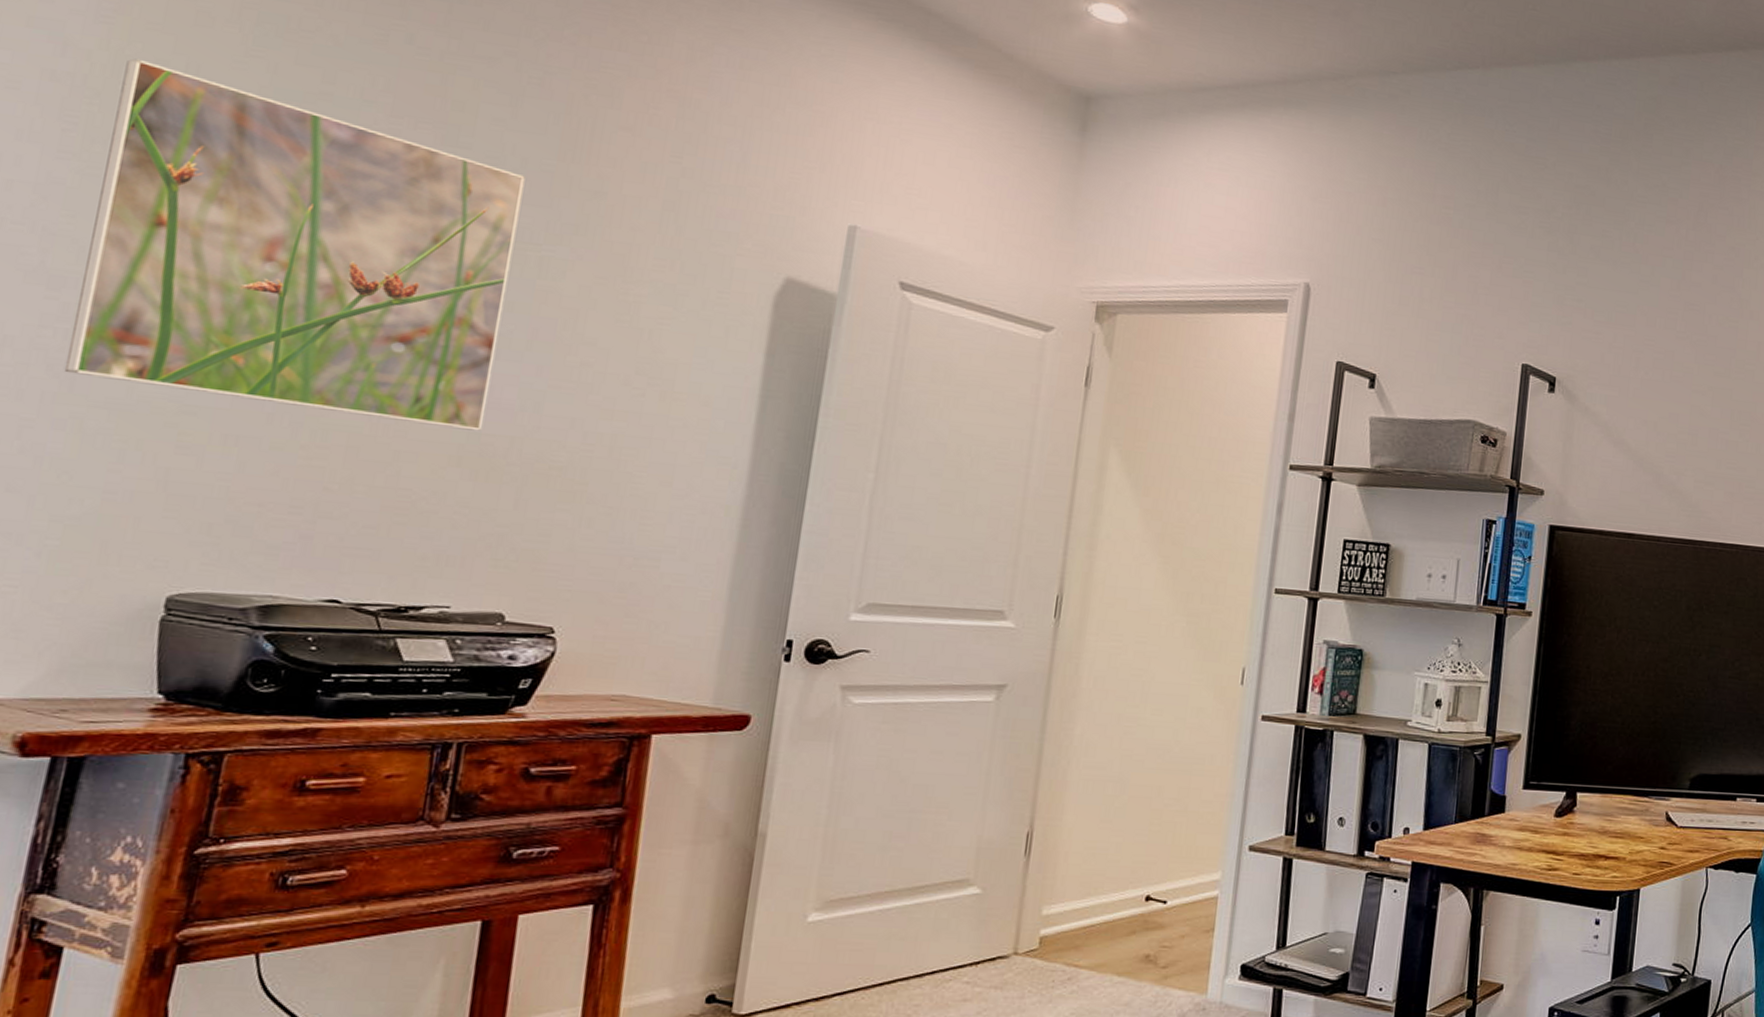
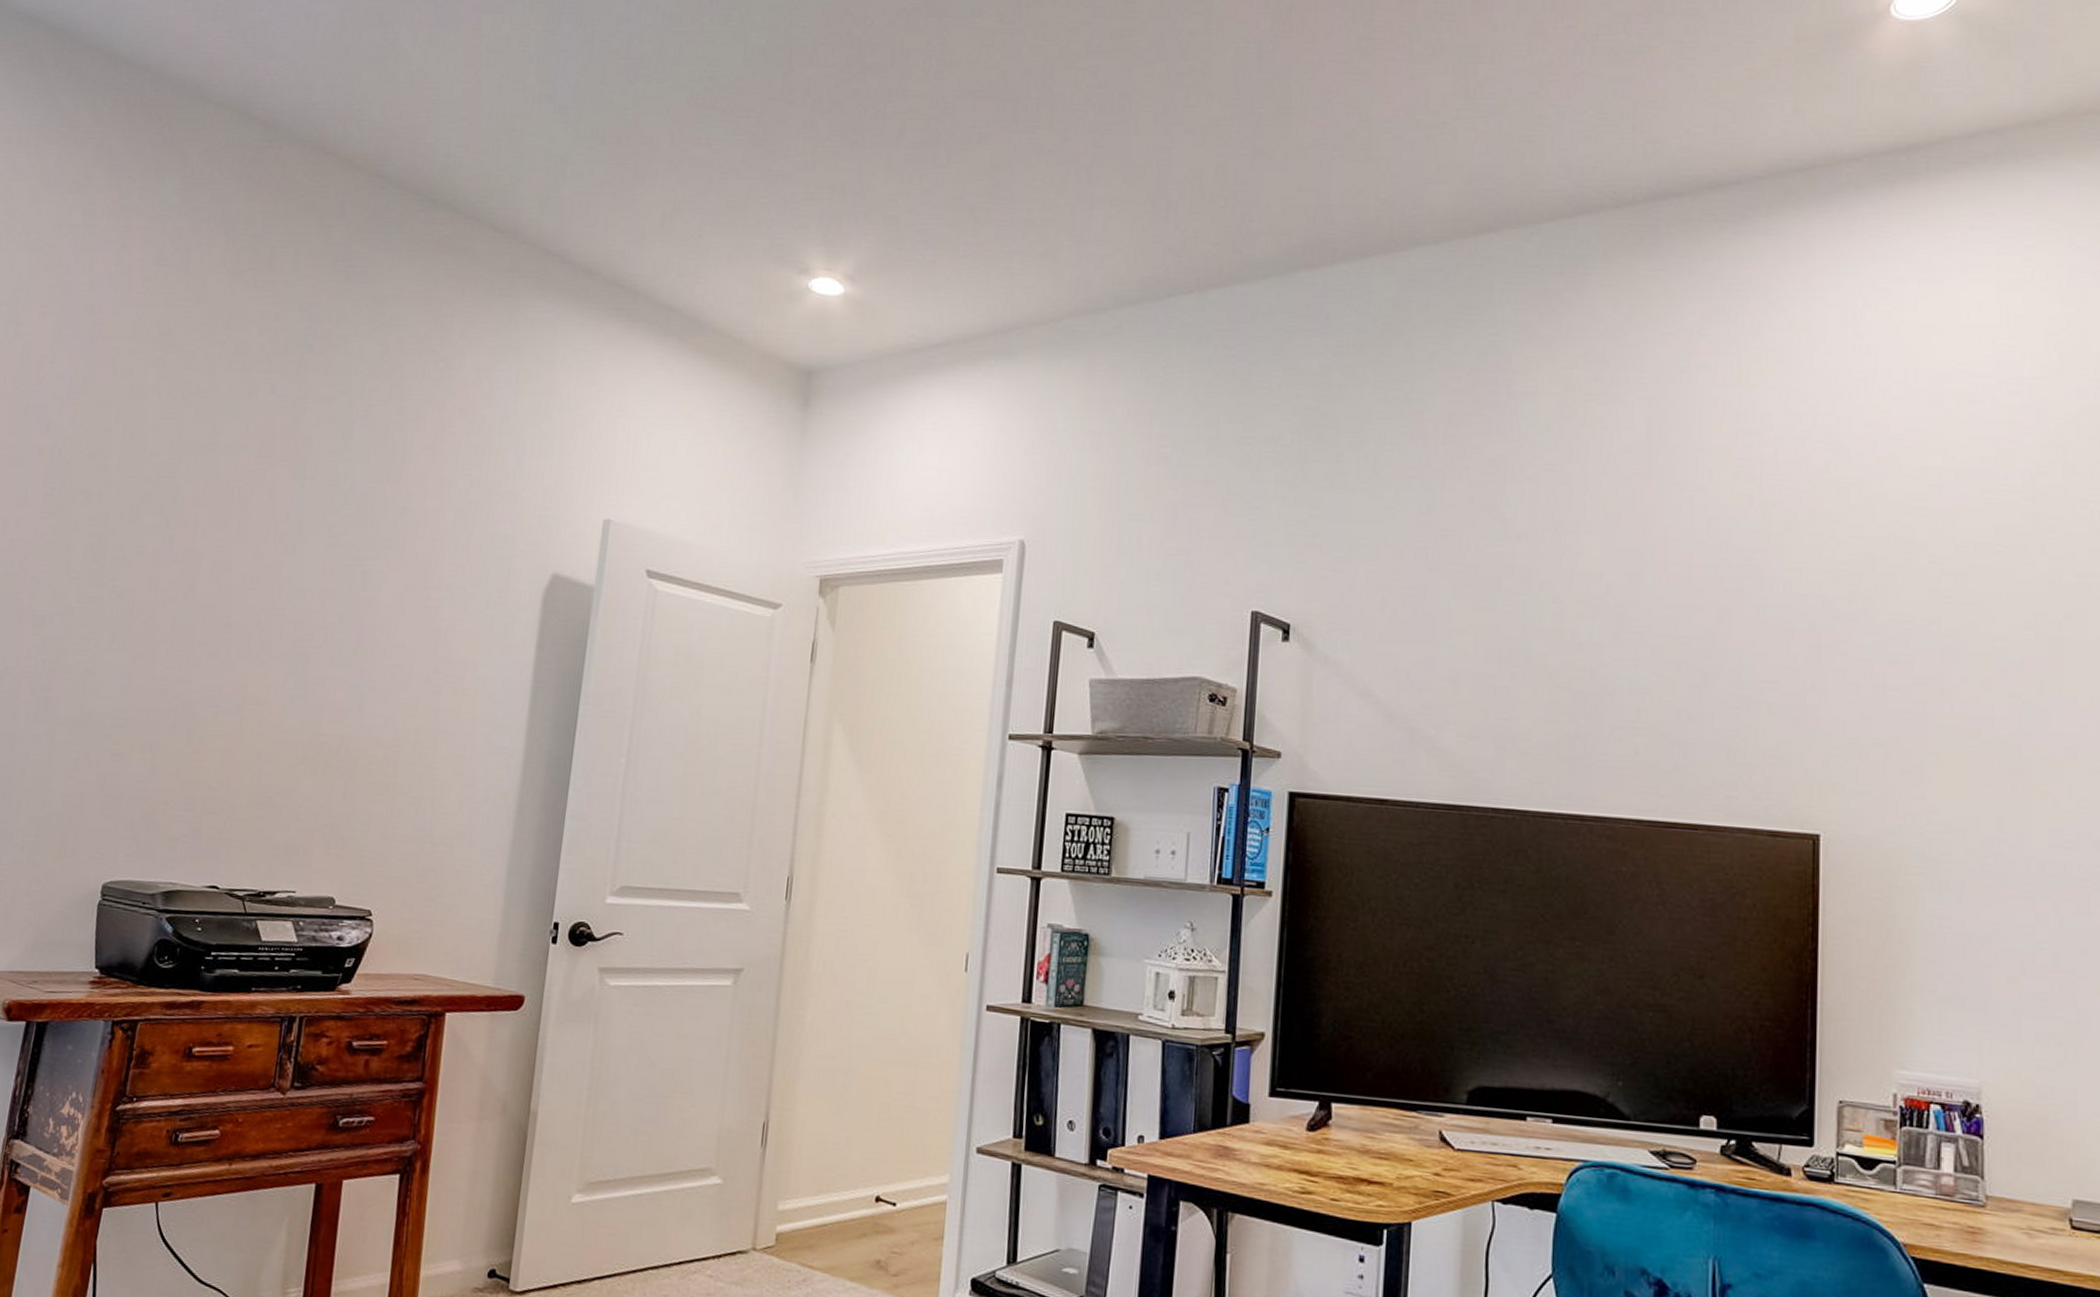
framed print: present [63,58,525,431] -> none [41,430,353,731]

